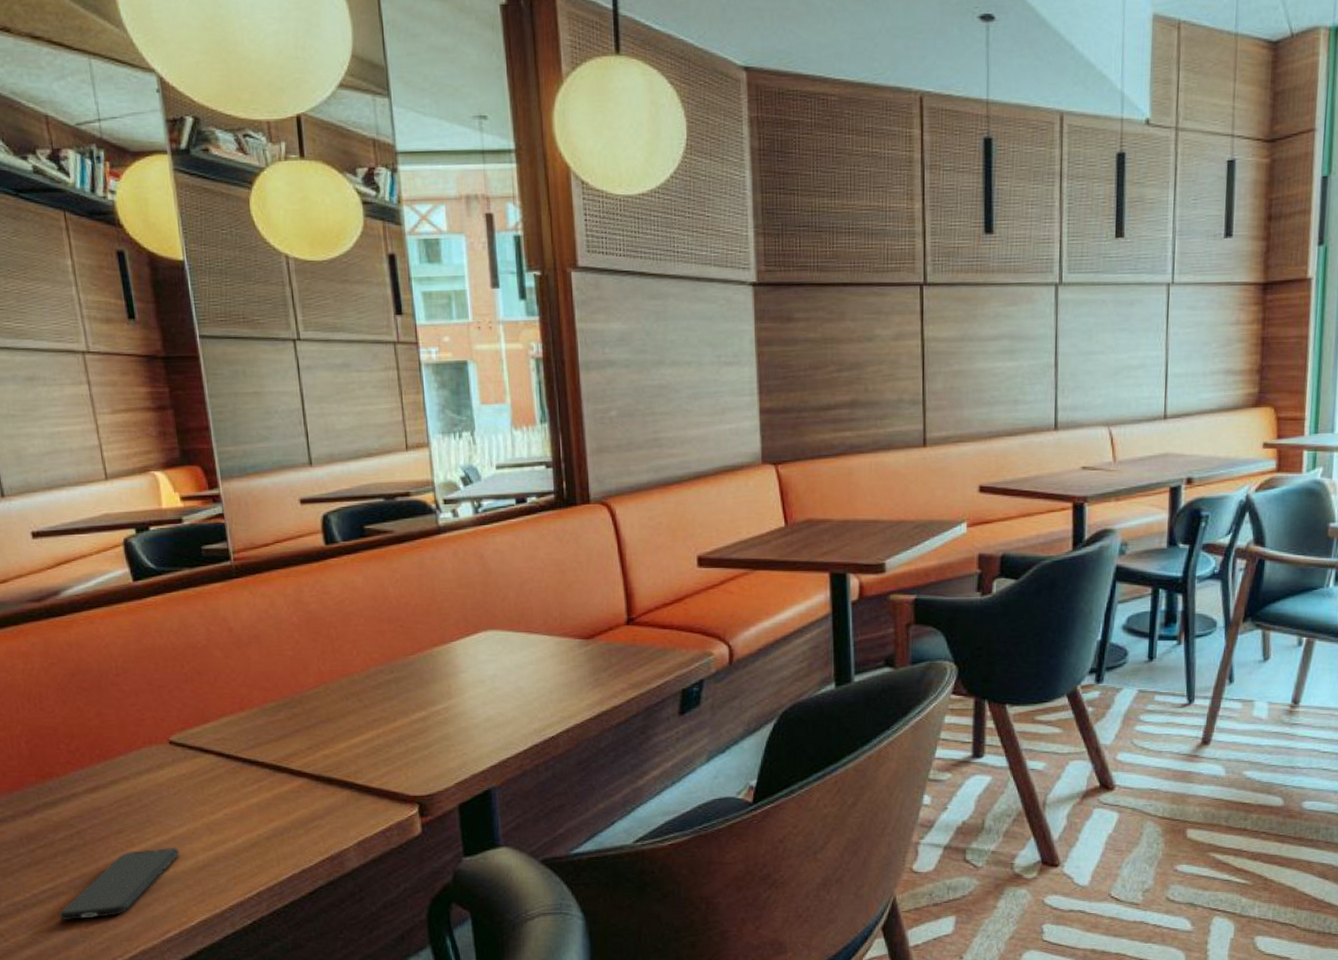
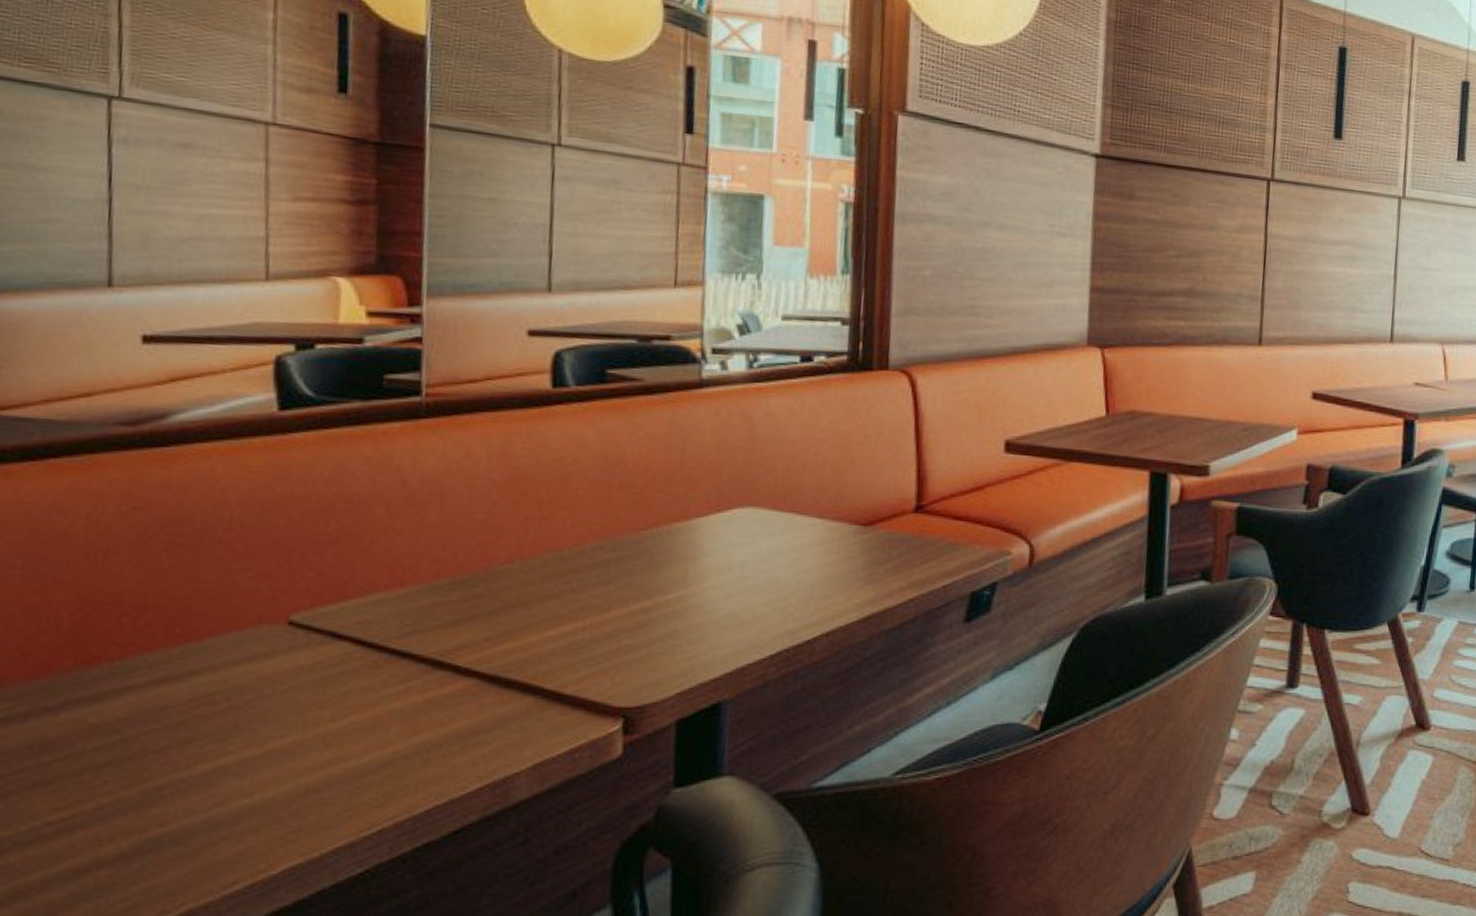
smartphone: present [58,847,179,921] -> none [65,764,273,867]

